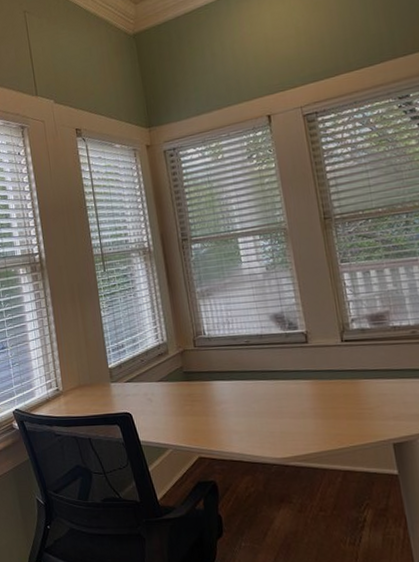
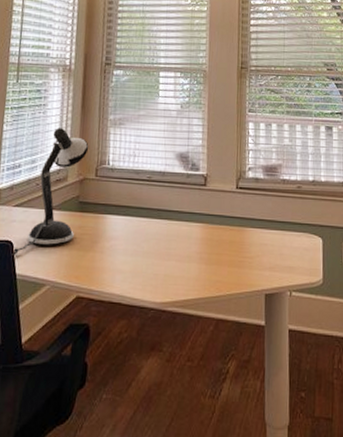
desk lamp: none [132,306,185,425] -> present [11,128,89,255]

